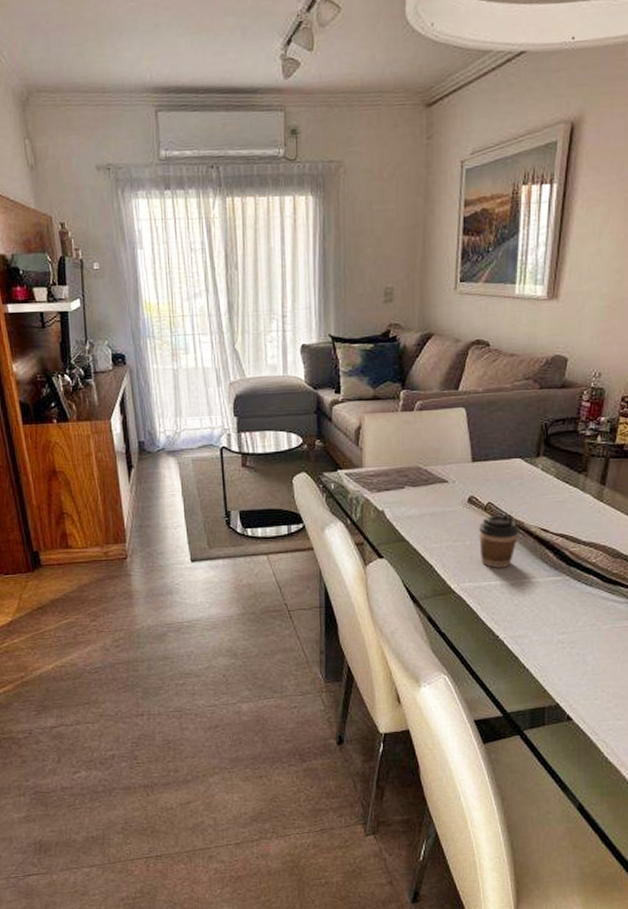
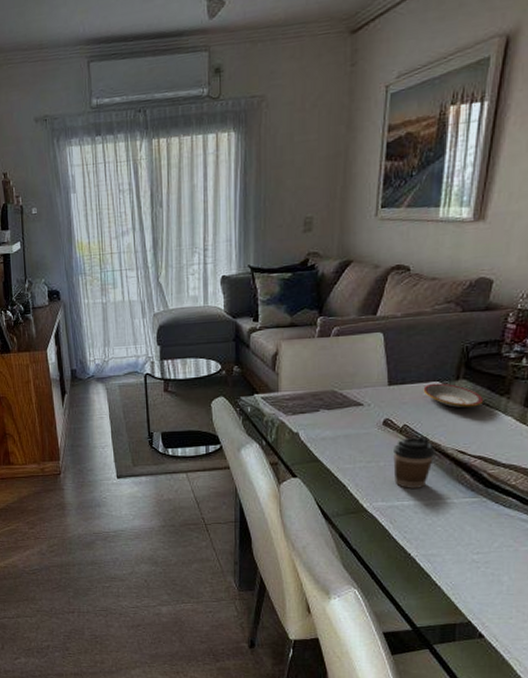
plate: none [506,460,562,485] -> present [423,383,483,408]

